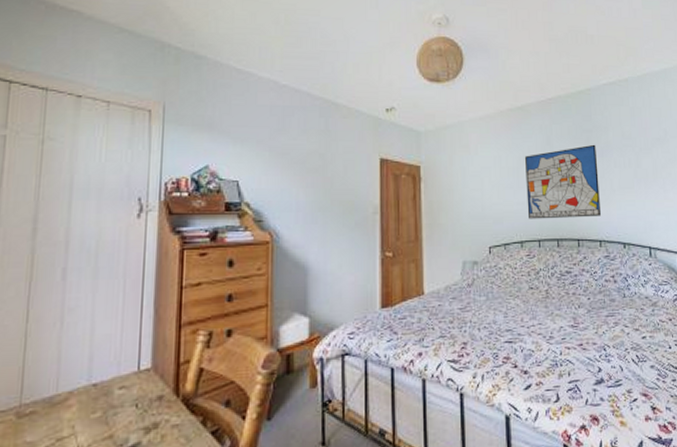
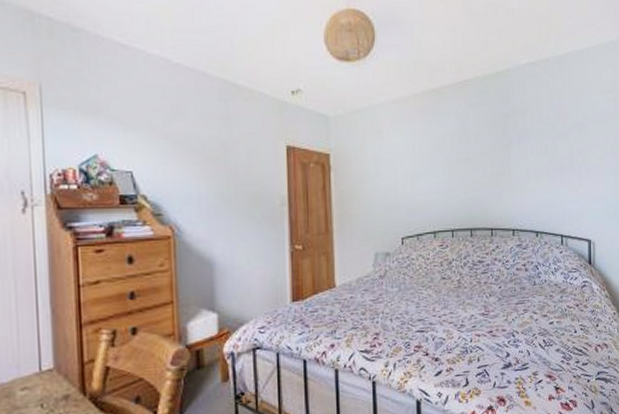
wall art: present [525,144,602,219] -> none [440,130,516,209]

